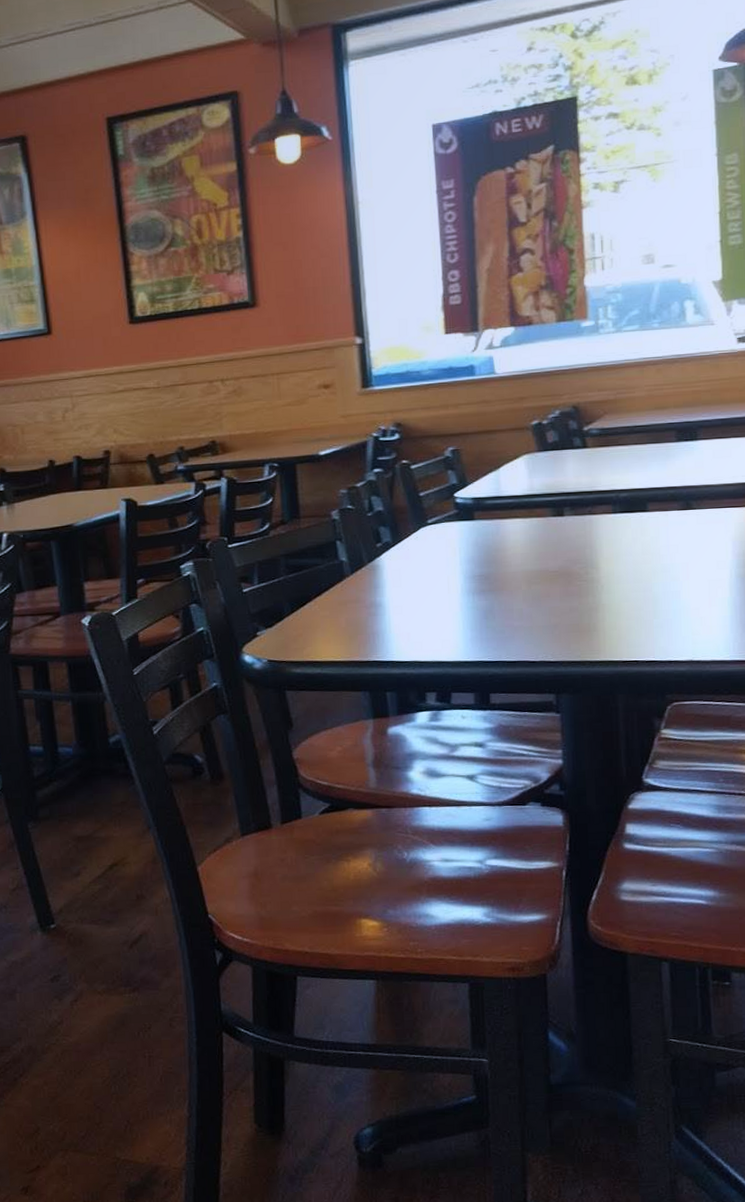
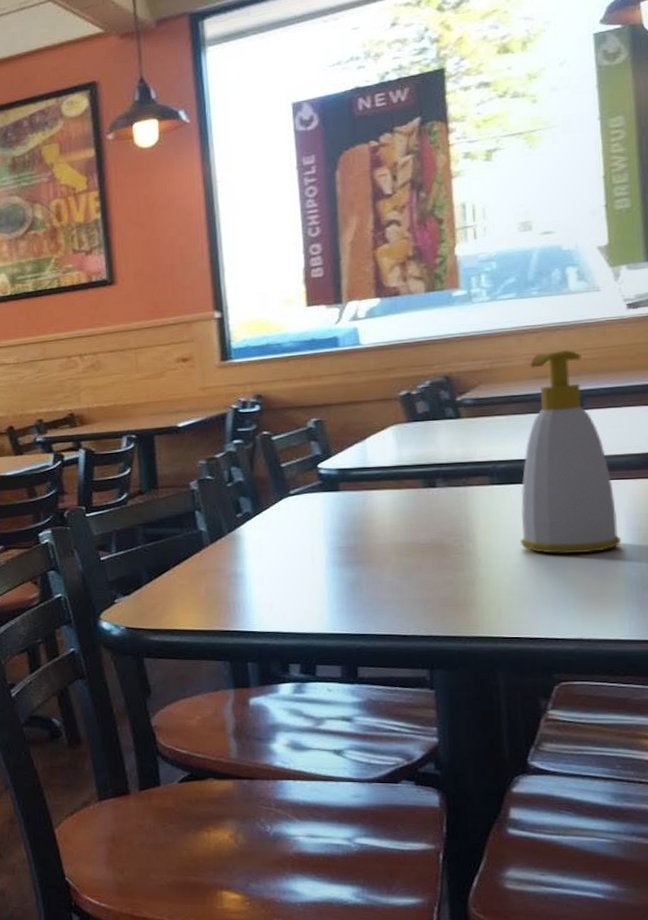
soap bottle: none [639,382,729,580] -> present [520,350,622,554]

